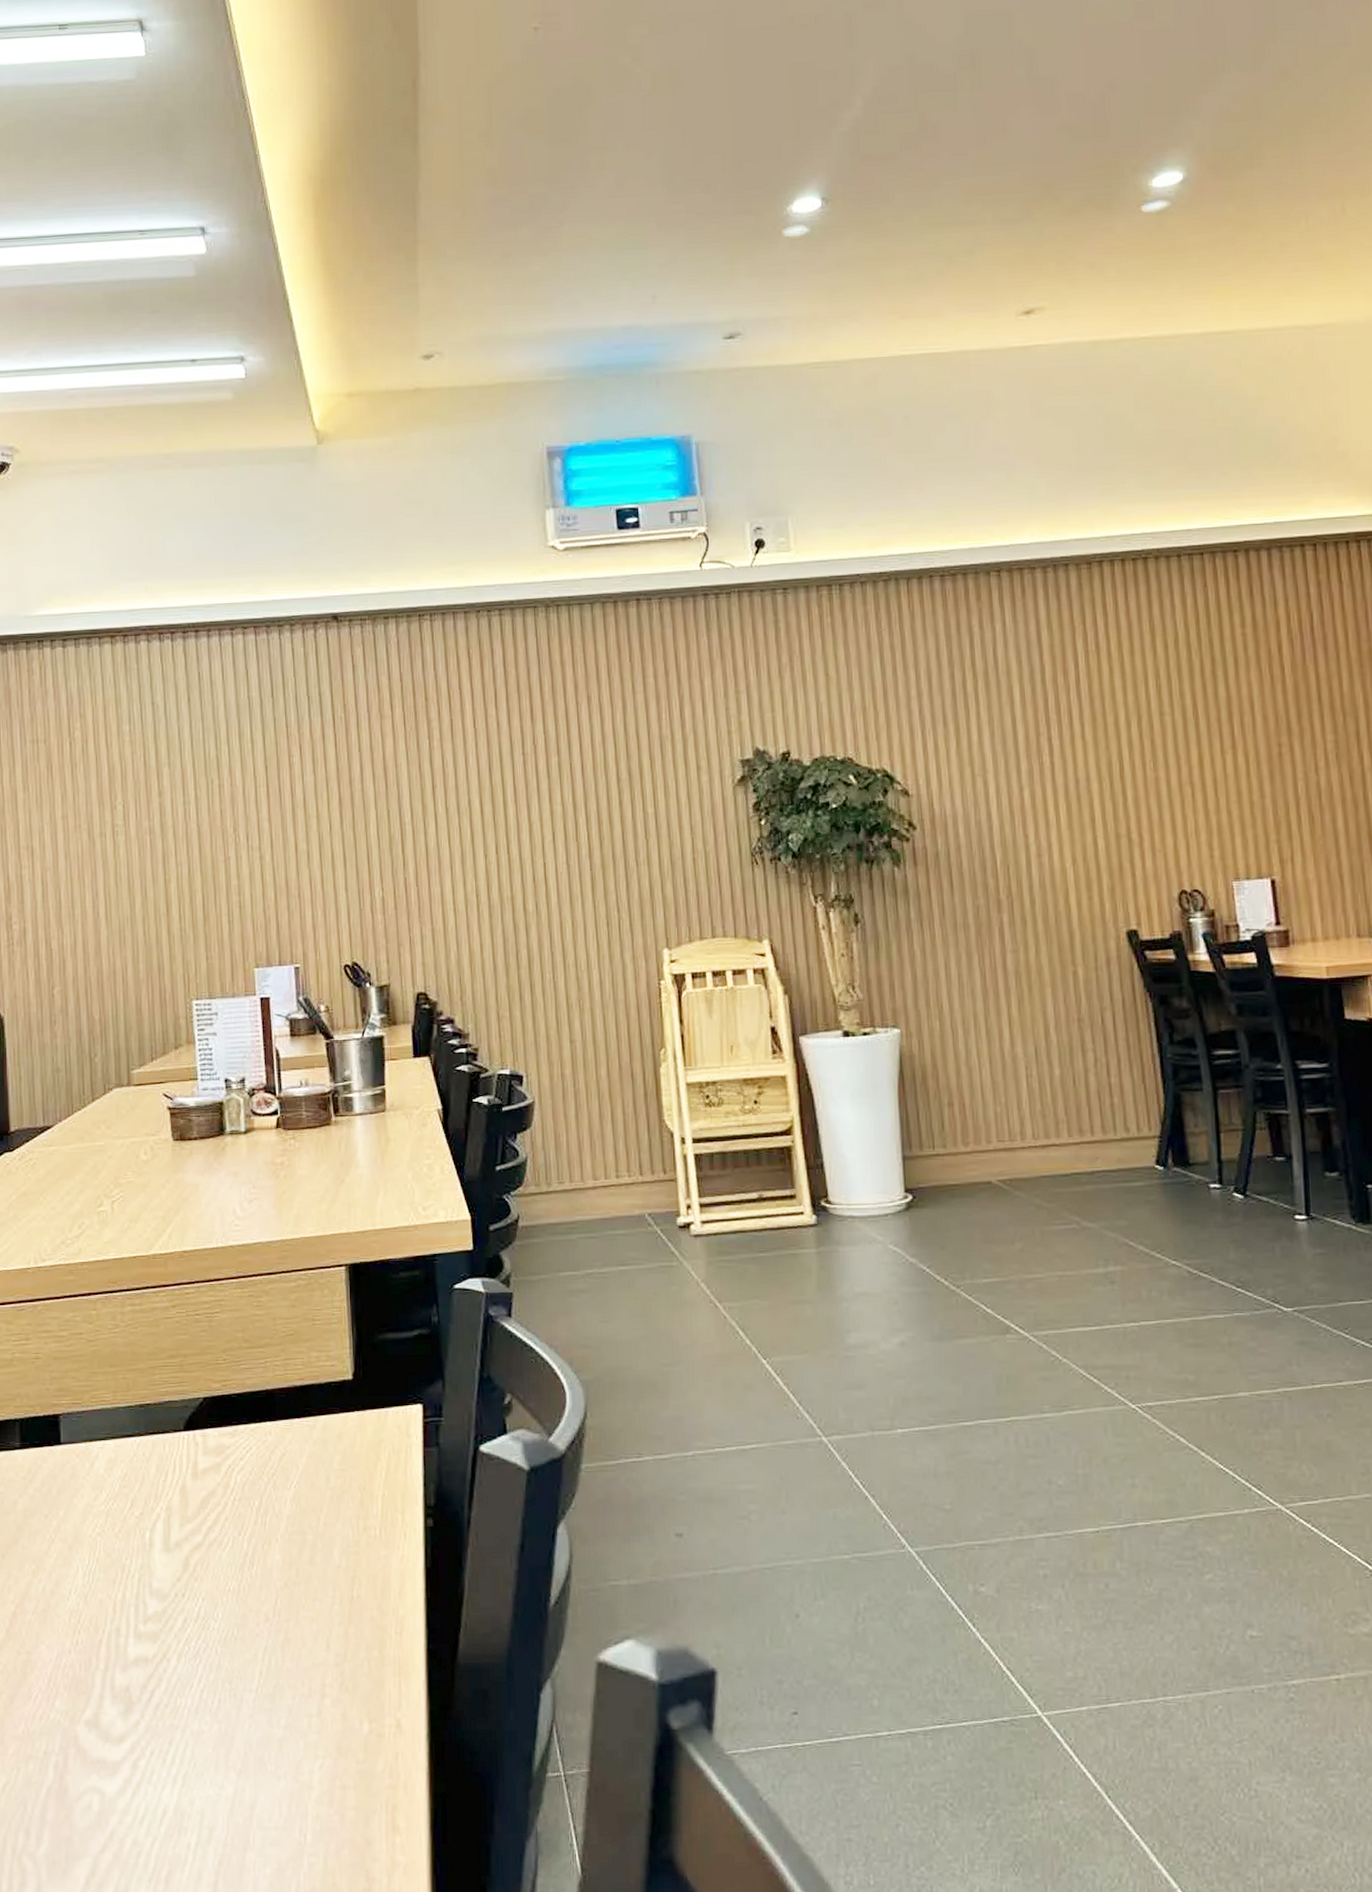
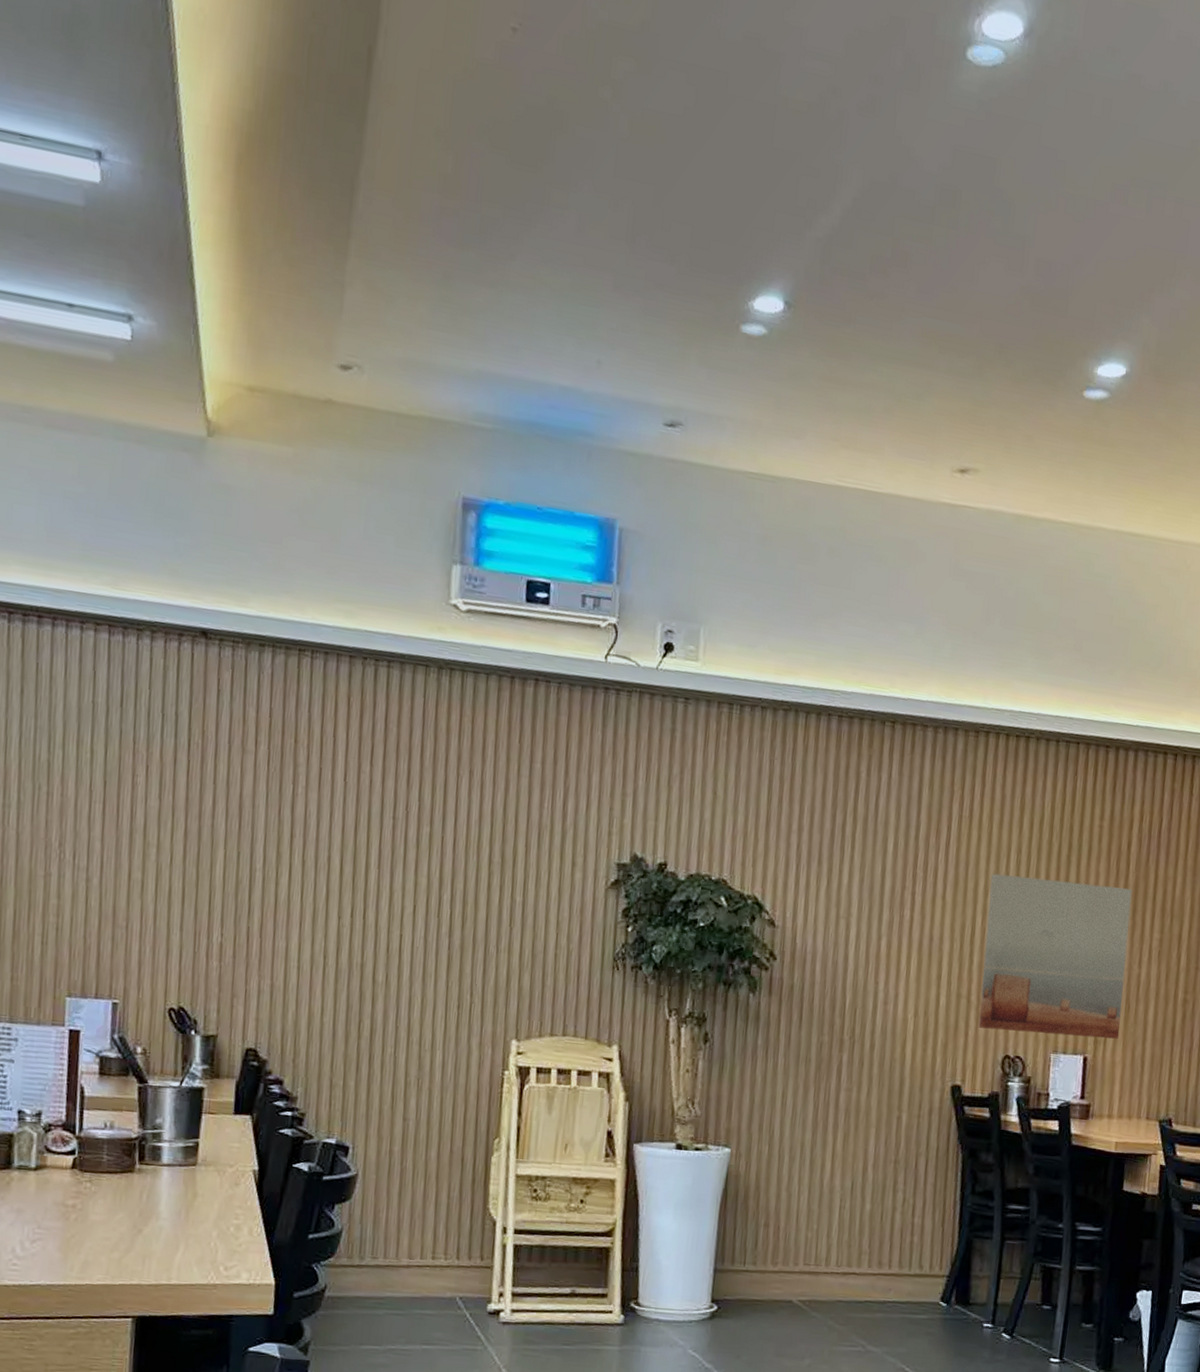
wall art: none [1130,693,1308,866] -> present [978,873,1132,1039]

